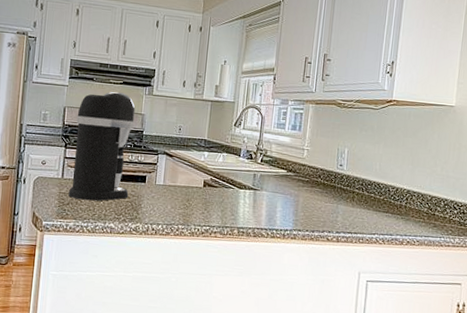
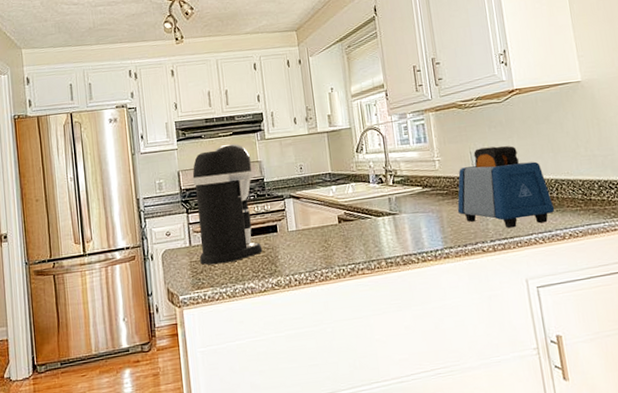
toaster: none [313,147,401,227] -> present [457,146,555,229]

